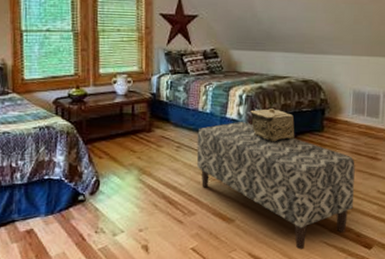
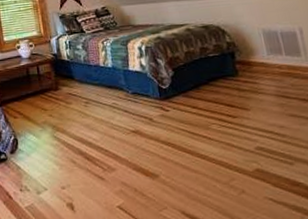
bench: present [196,121,355,250] -> none [103,72,297,208]
decorative box: present [250,109,295,142] -> none [153,57,207,91]

